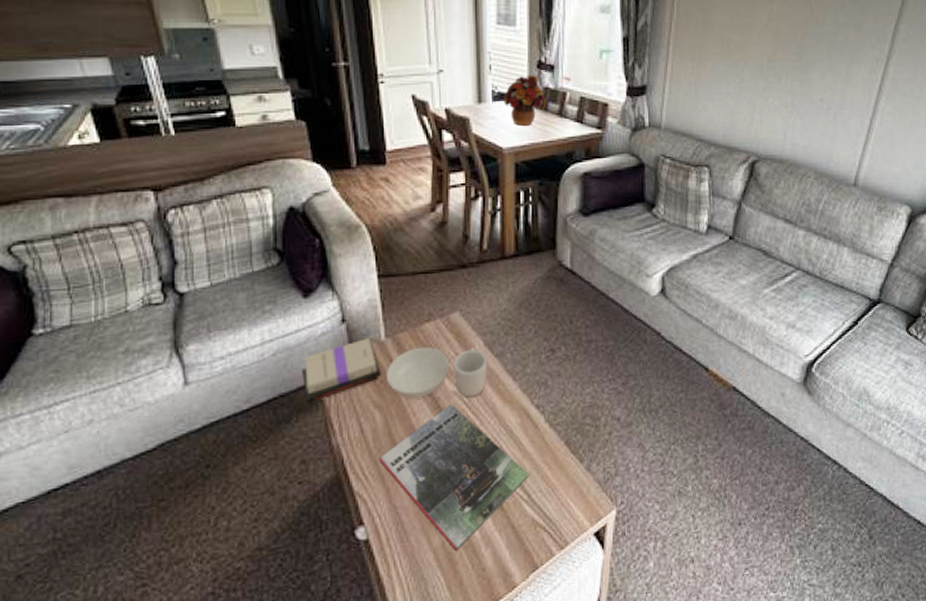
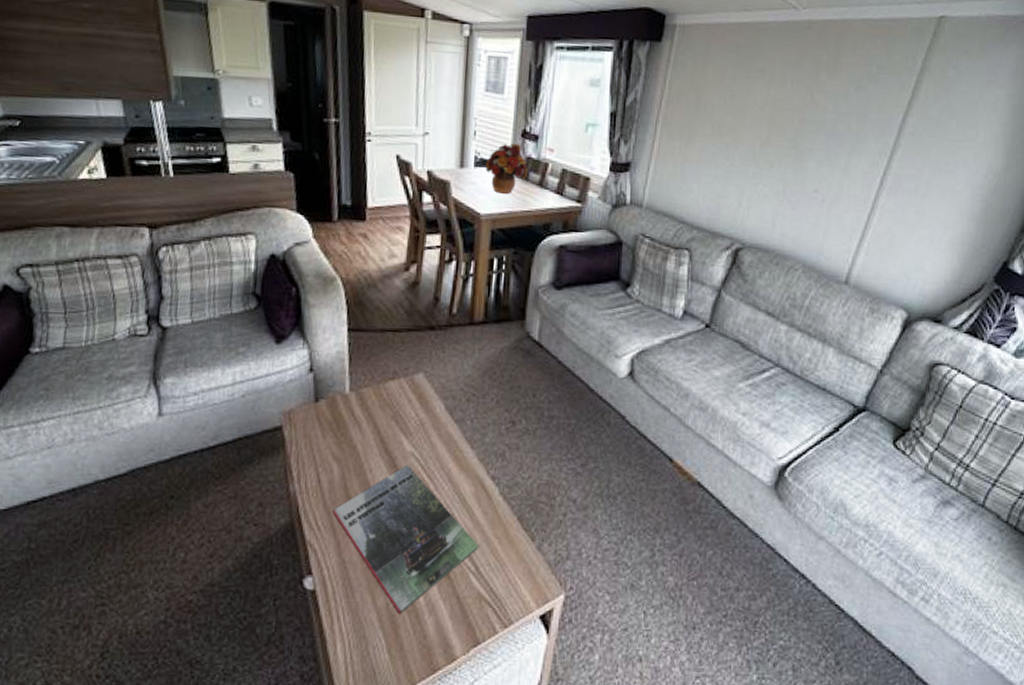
books: present [301,338,381,404] -> none [267,390,343,448]
bowl: present [387,346,450,399] -> none [347,404,410,455]
mug: present [454,348,488,397] -> none [413,411,446,461]

